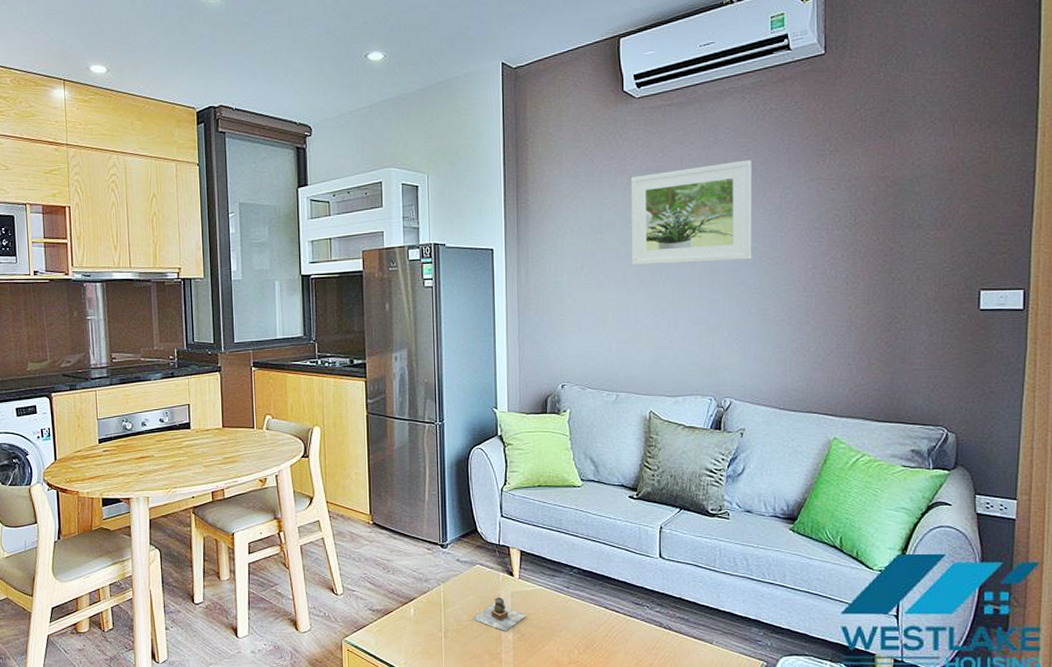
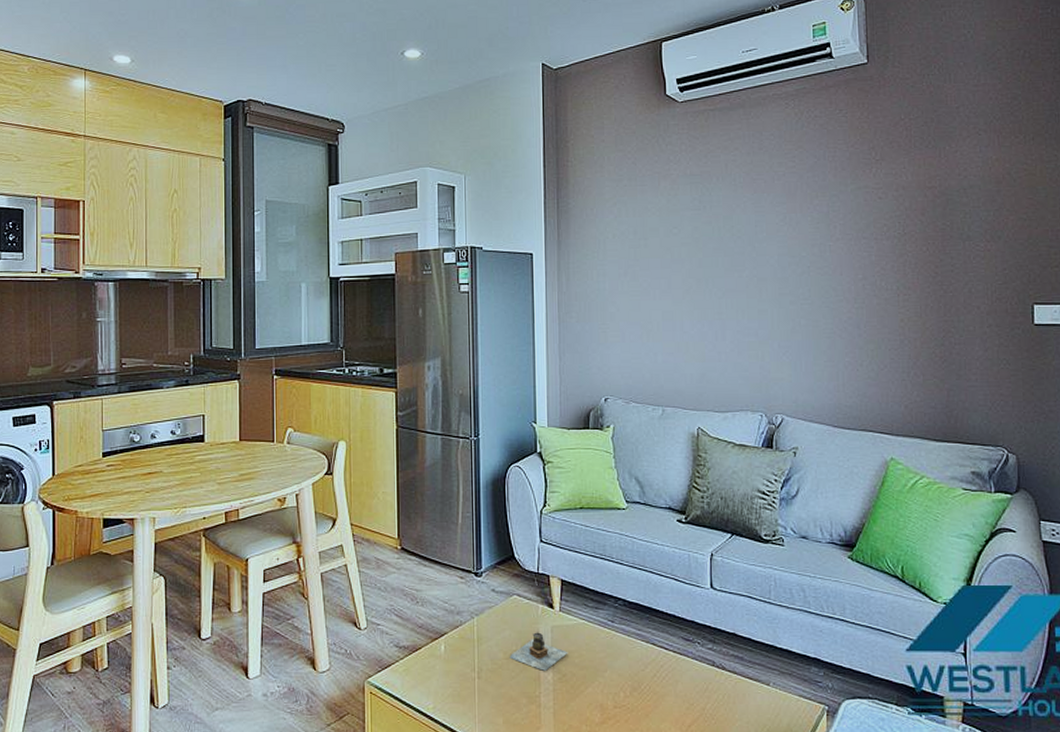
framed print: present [631,160,752,266] -> none [675,167,800,274]

